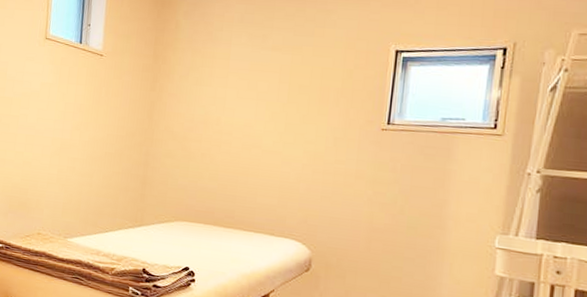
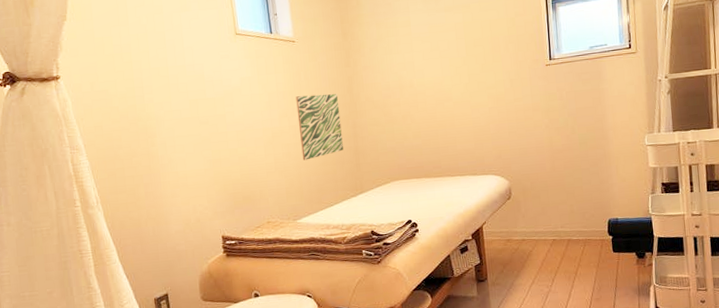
wall art: none [86,111,136,179] -> present [296,94,343,161]

